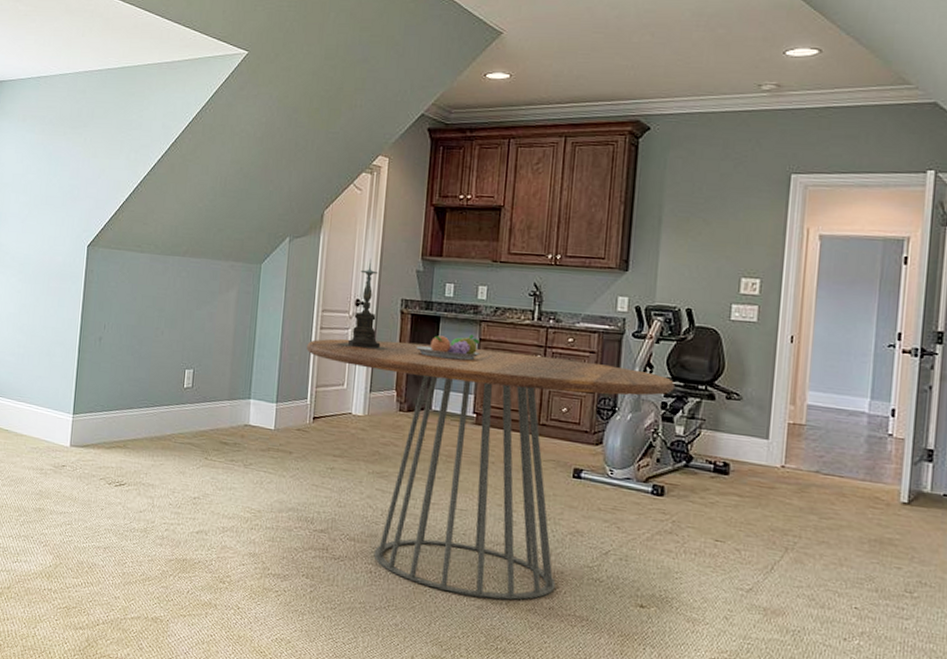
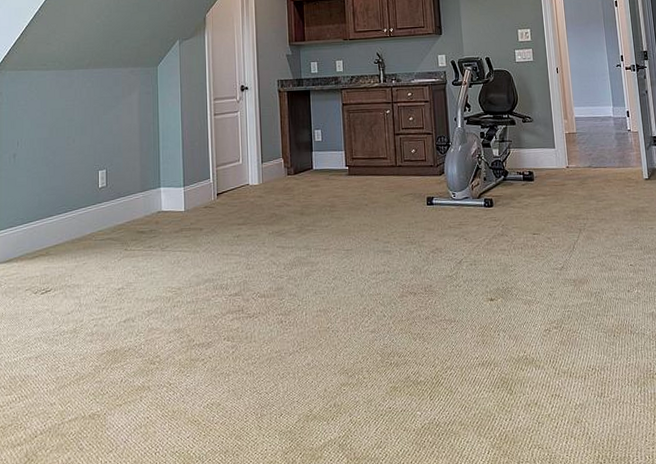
dining table: present [307,338,674,600] -> none [204,109,487,324]
candle holder: present [336,258,389,351] -> none [229,49,273,128]
fruit bowl: present [416,334,480,361] -> none [294,101,344,125]

